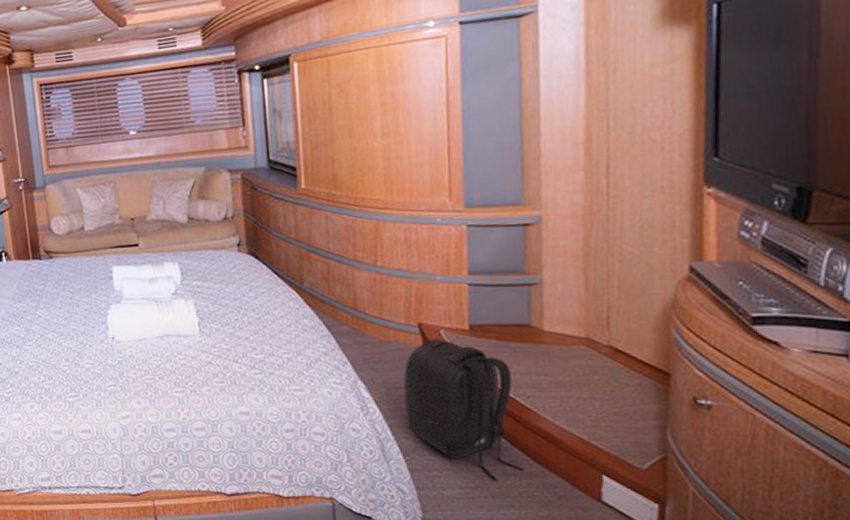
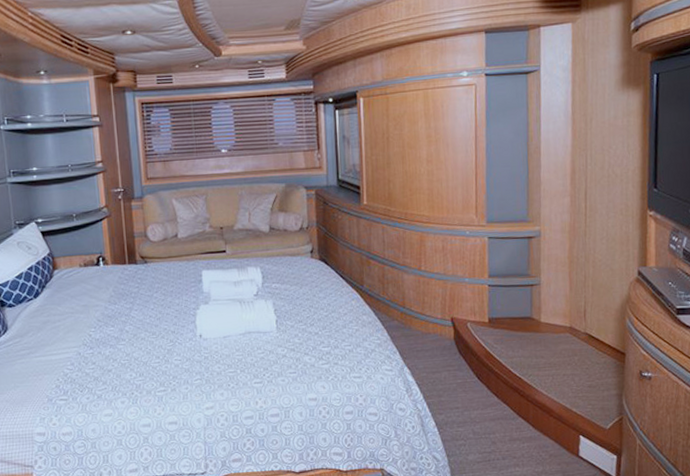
backpack: present [403,339,524,482] -> none [439,330,526,446]

